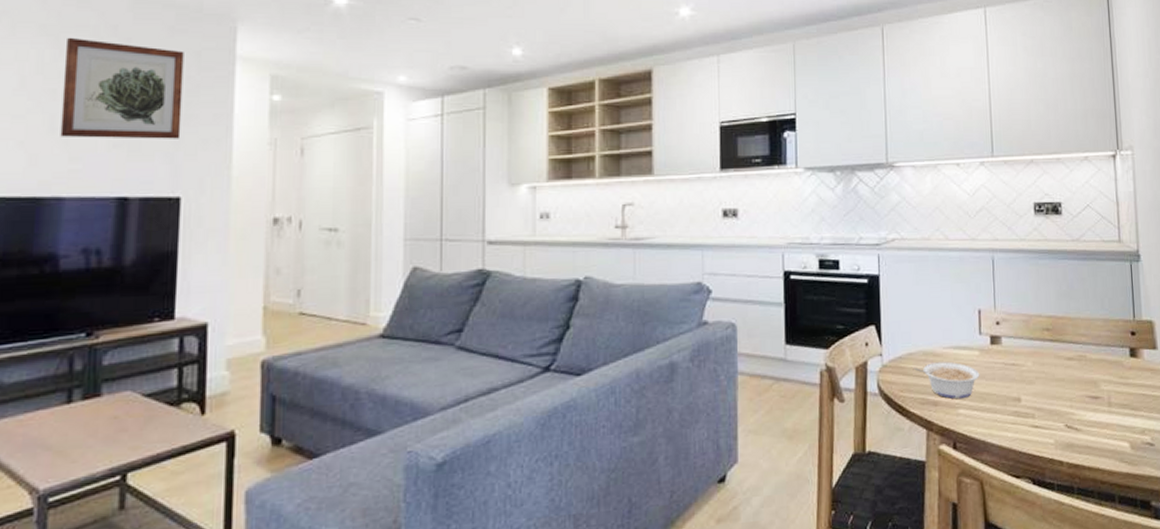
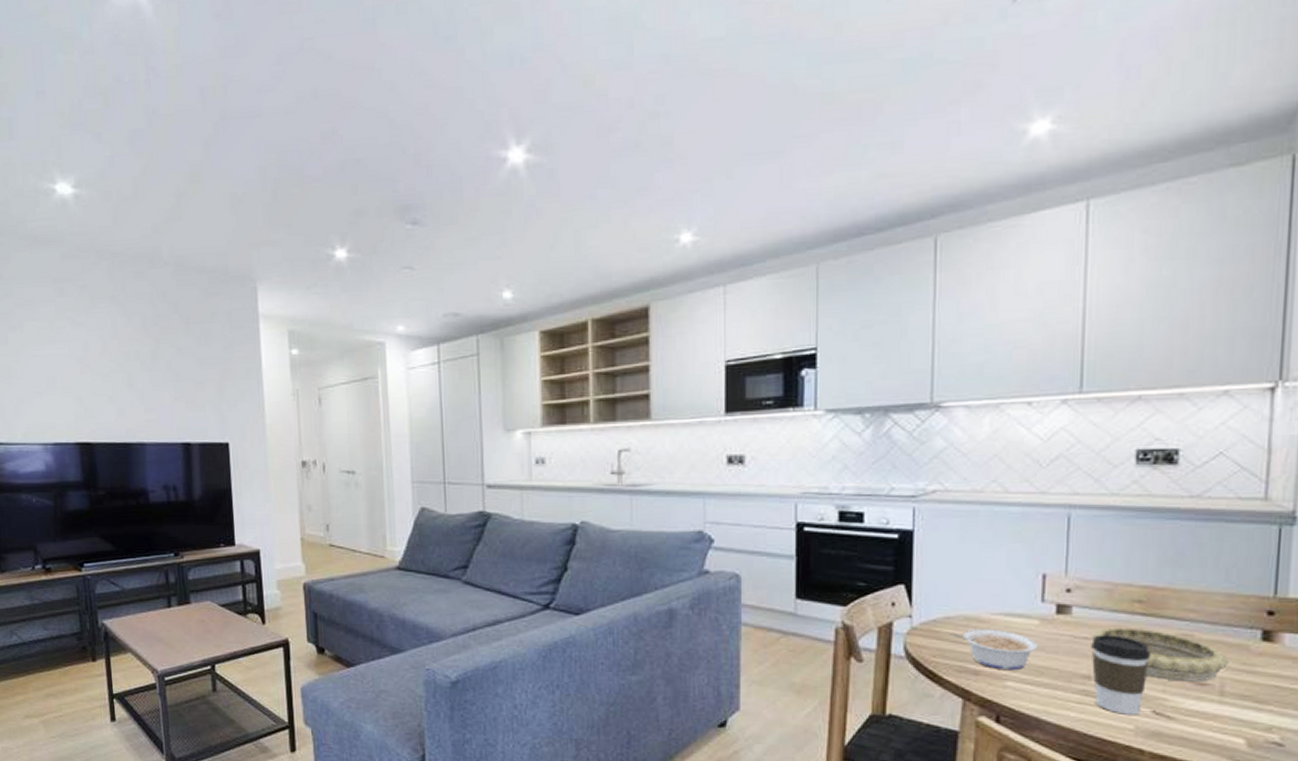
wall art: present [60,37,184,139] -> none [131,305,223,393]
decorative bowl: none [1017,352,1112,397] -> present [1091,627,1230,682]
coffee cup: none [1017,360,1060,431] -> present [1091,635,1151,715]

